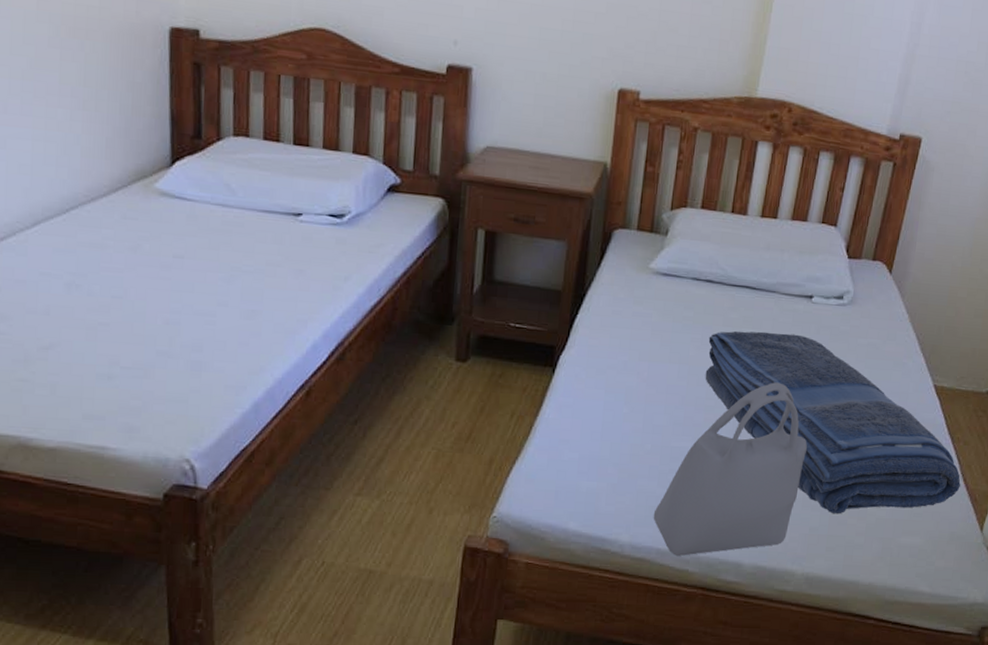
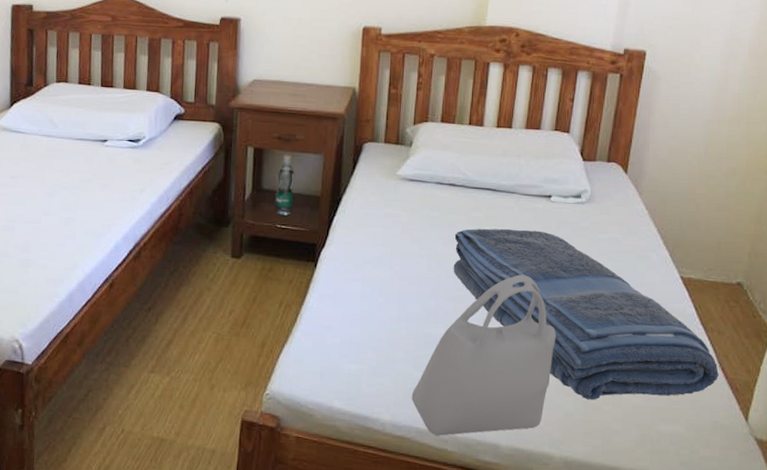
bottle: none [508,240,533,313] -> present [275,155,295,216]

